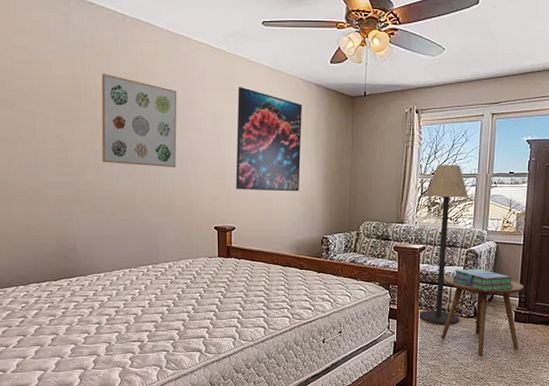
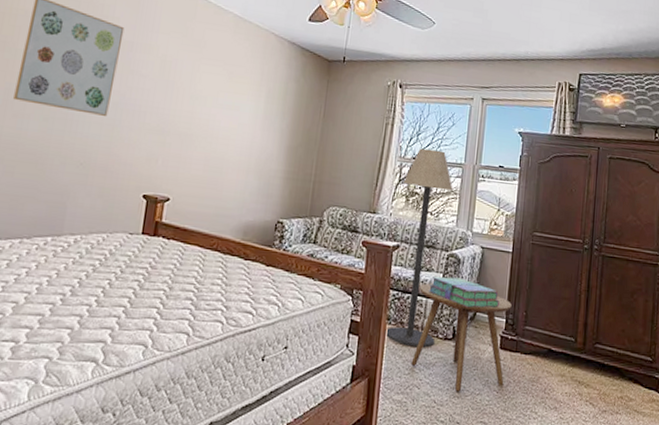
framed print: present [236,87,302,192] -> none [178,33,271,162]

